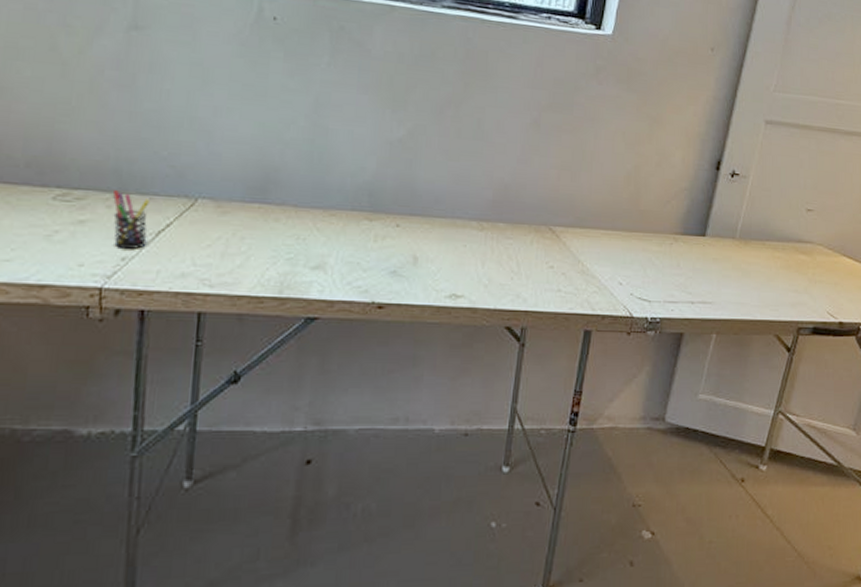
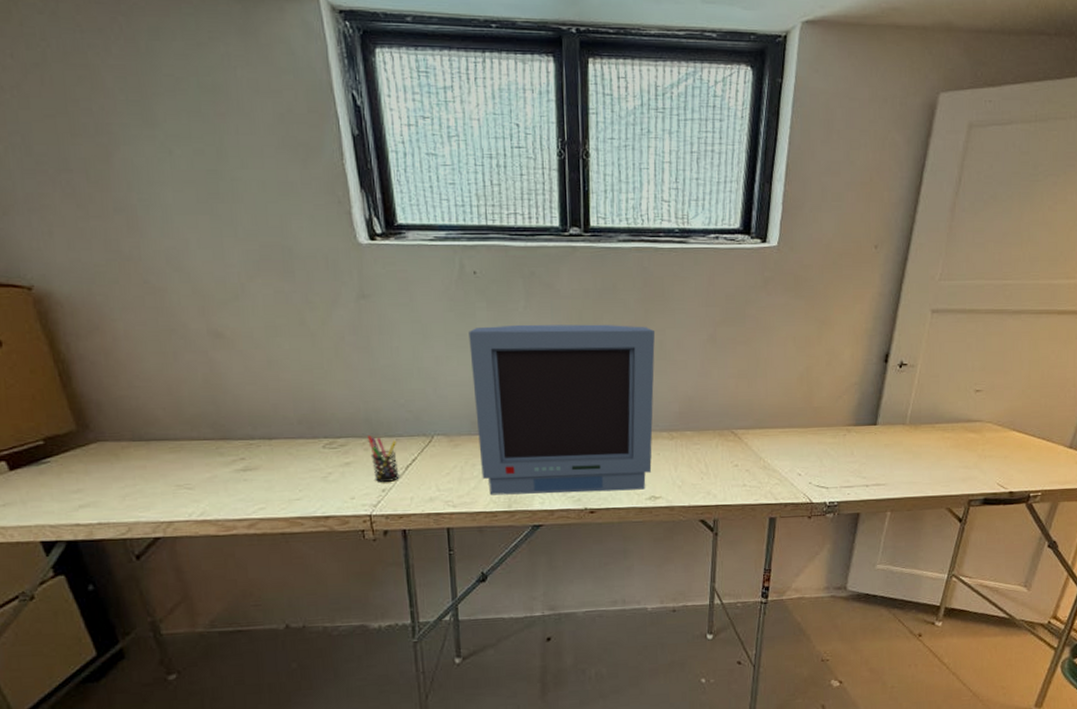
monitor: none [251,79,474,286] -> present [469,324,656,495]

